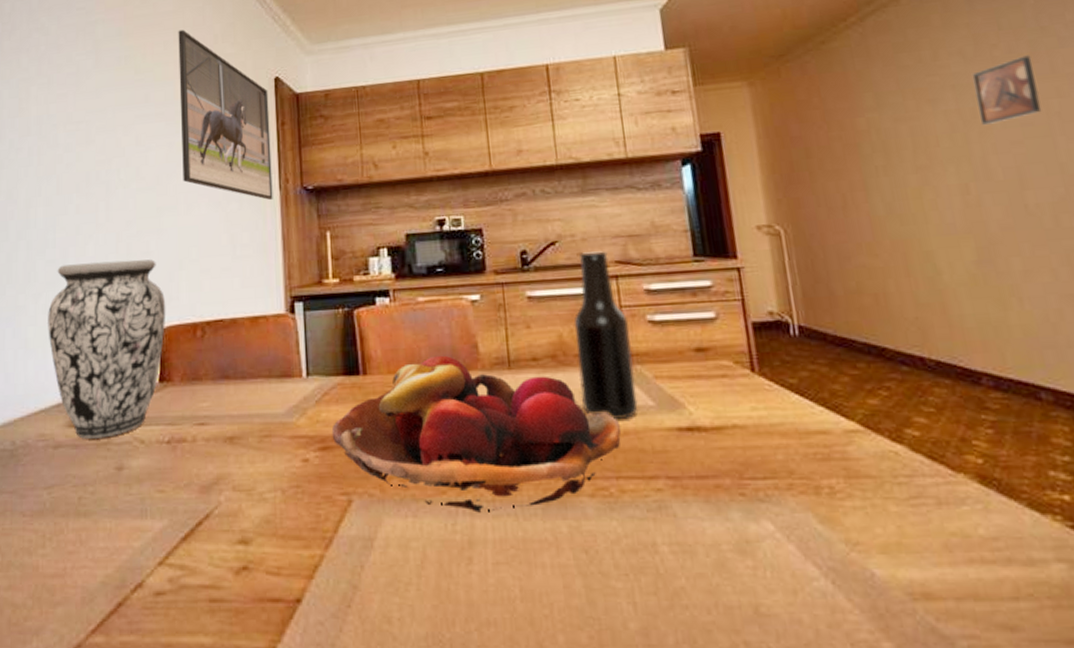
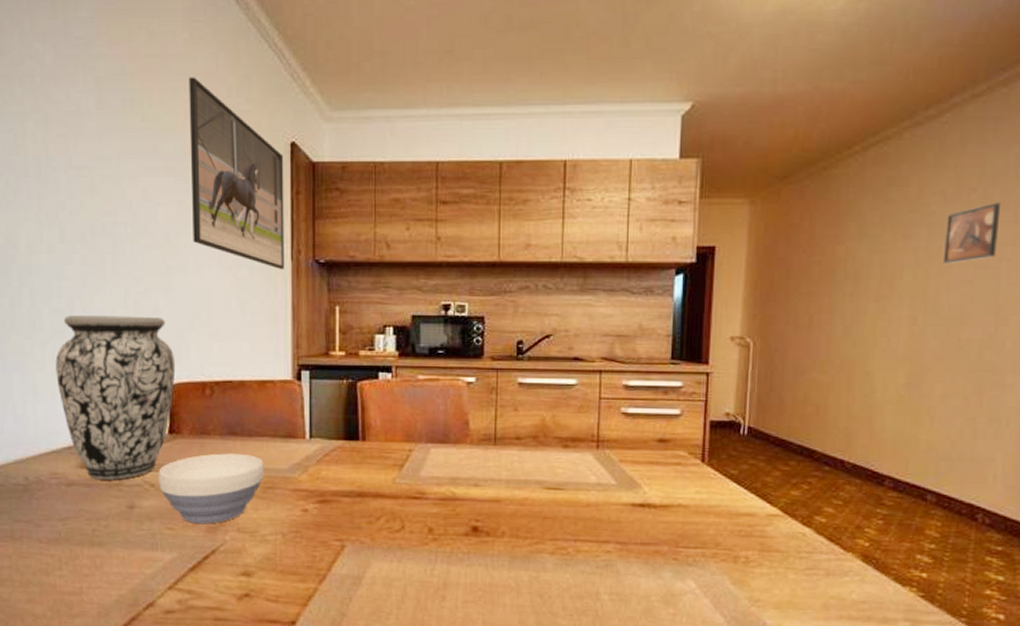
bowl: none [148,399,260,484] -> present [158,453,264,525]
fruit basket: present [331,355,622,513] -> none [330,428,585,562]
beer bottle: present [574,251,638,419] -> none [554,347,605,493]

